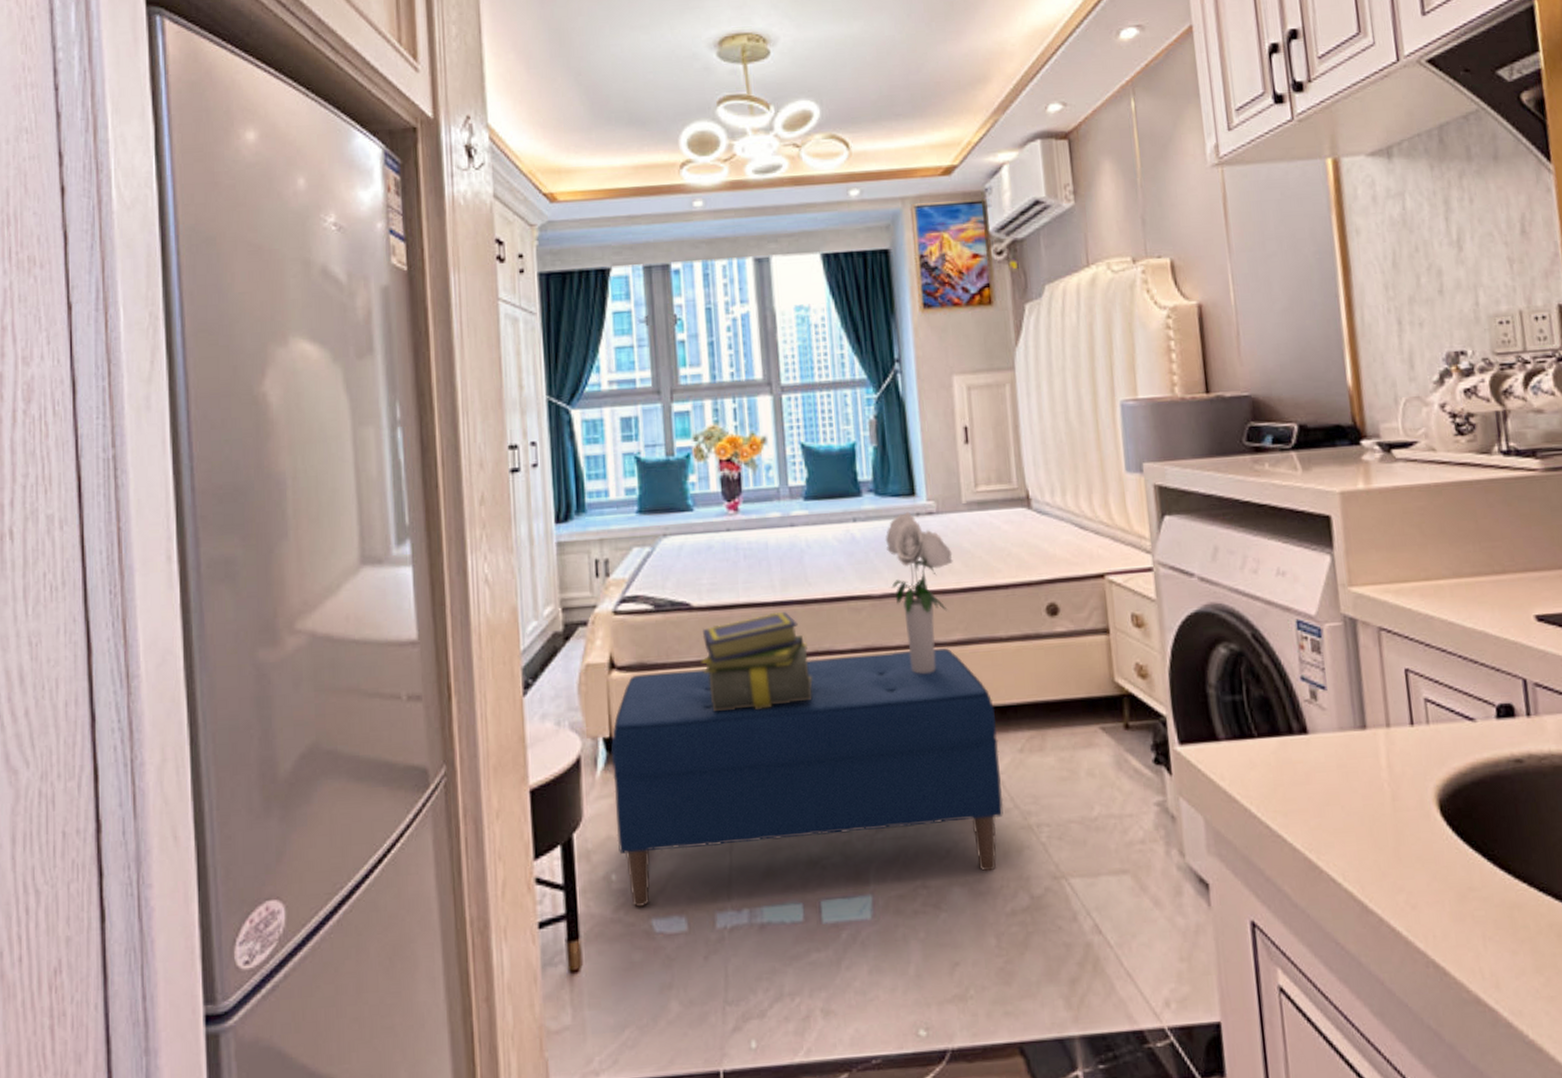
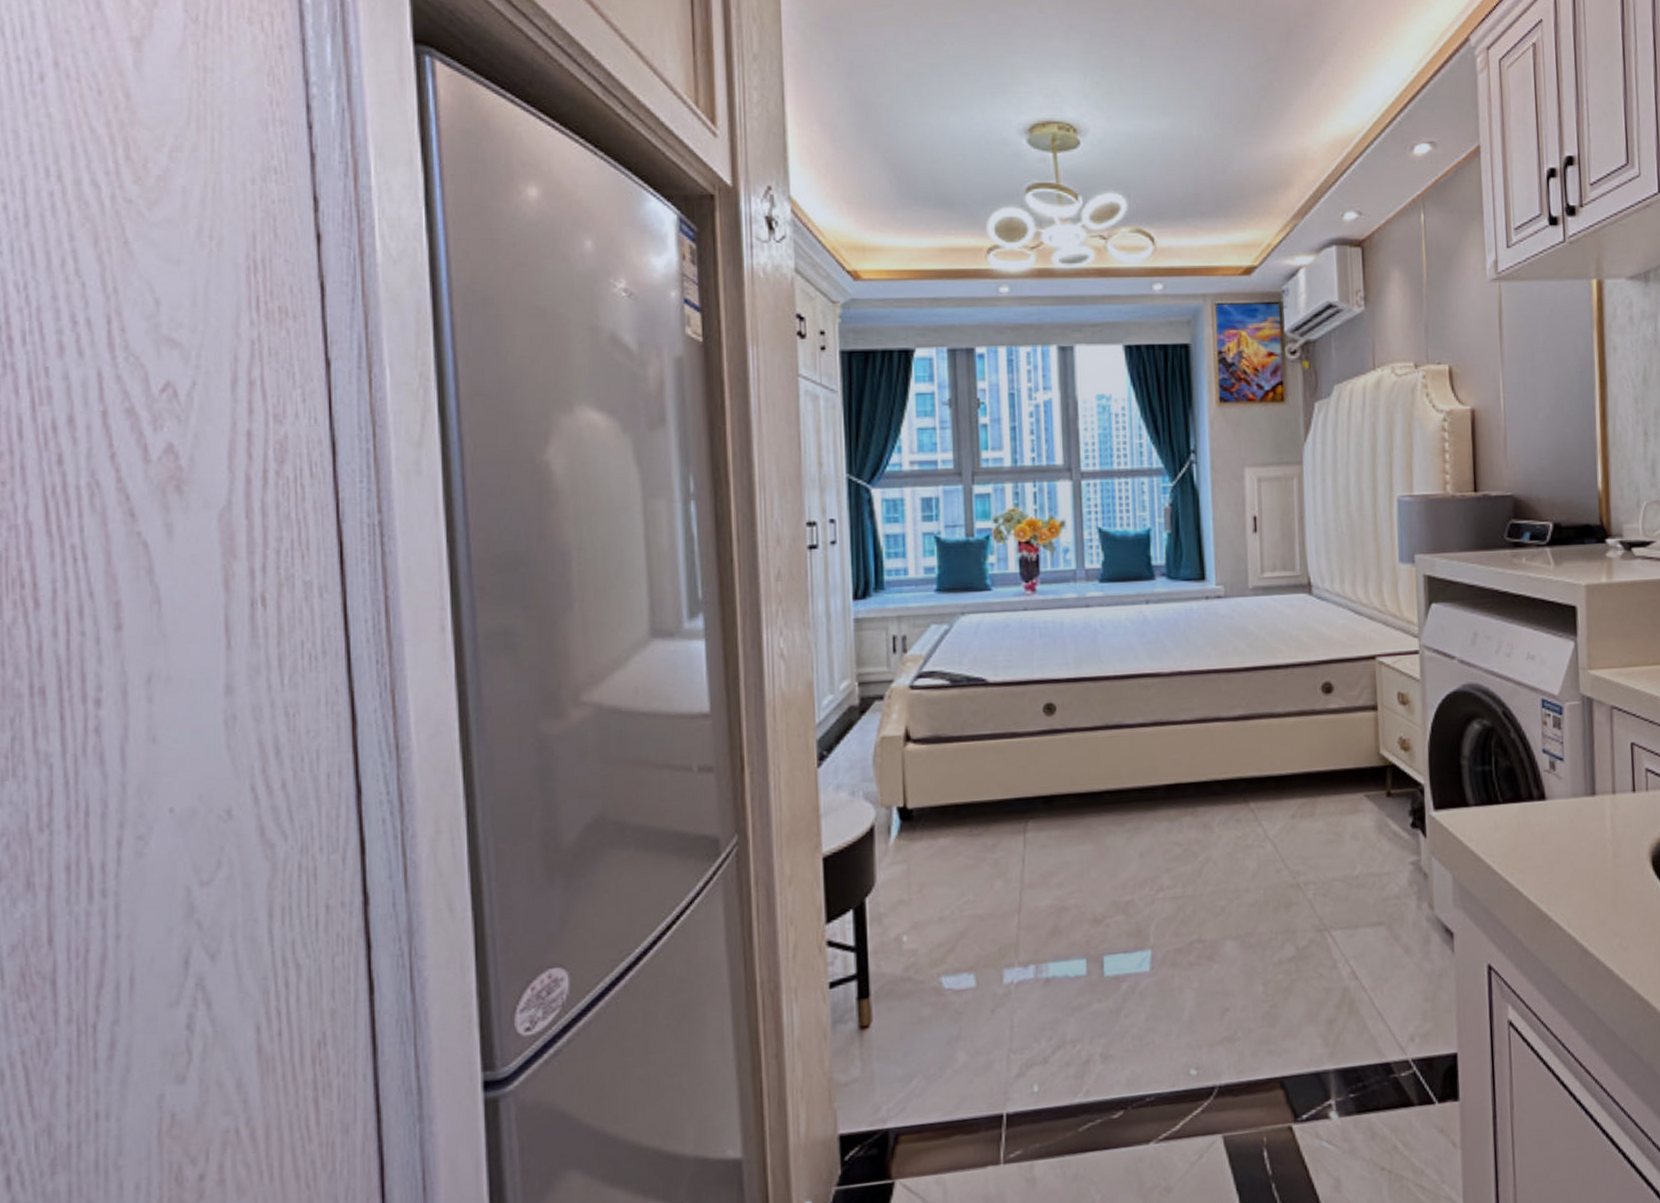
bench: present [610,648,1004,908] -> none [904,723,1276,967]
stack of books: present [701,611,813,712] -> none [995,687,1102,783]
bouquet: present [886,511,953,674] -> none [1176,595,1238,746]

